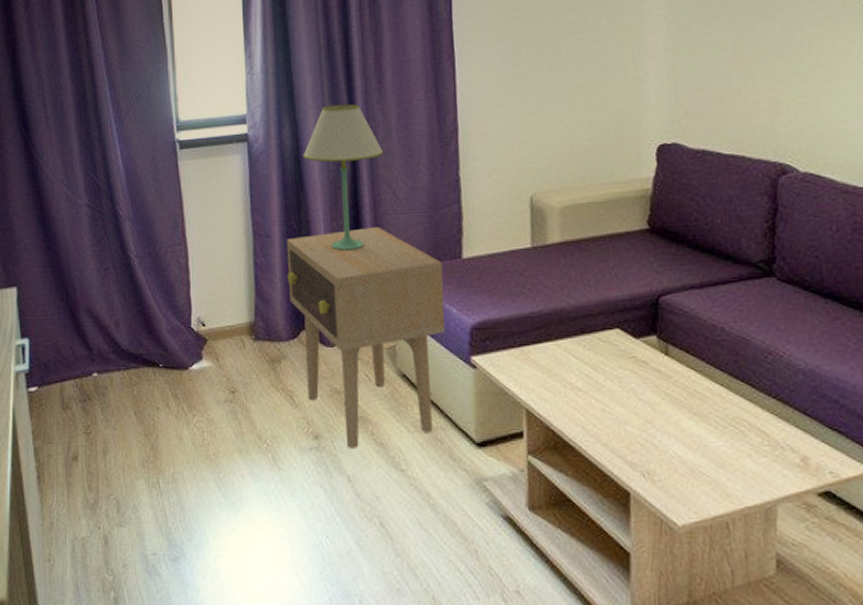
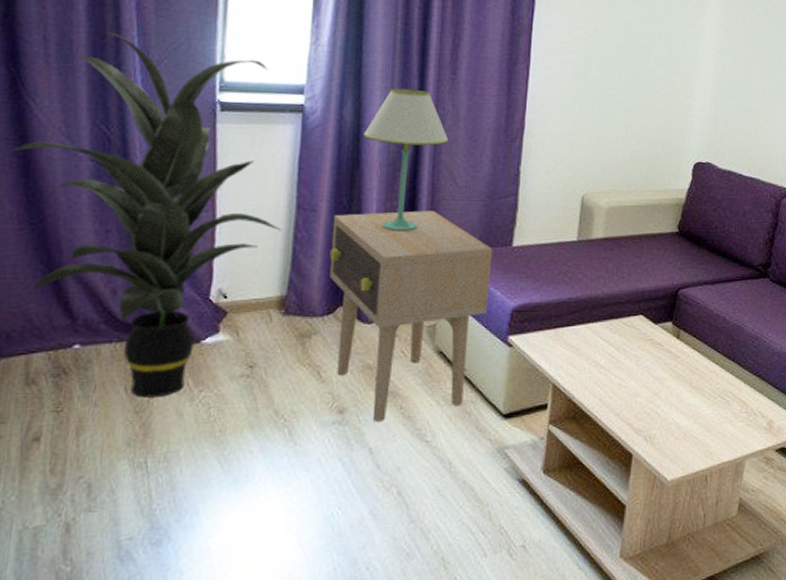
indoor plant: none [31,90,244,422] -> present [11,31,283,398]

